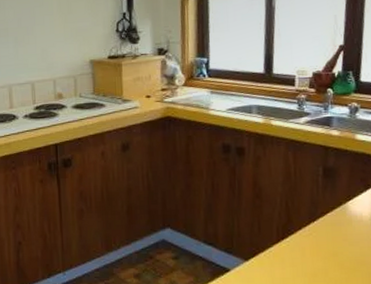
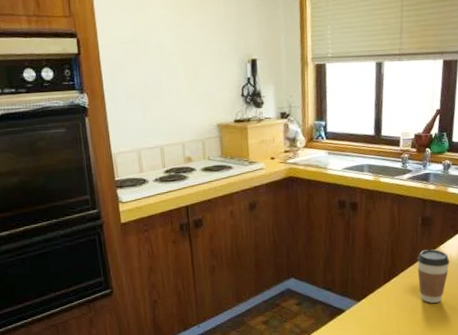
coffee cup: none [318,205,360,270] -> present [417,249,450,303]

